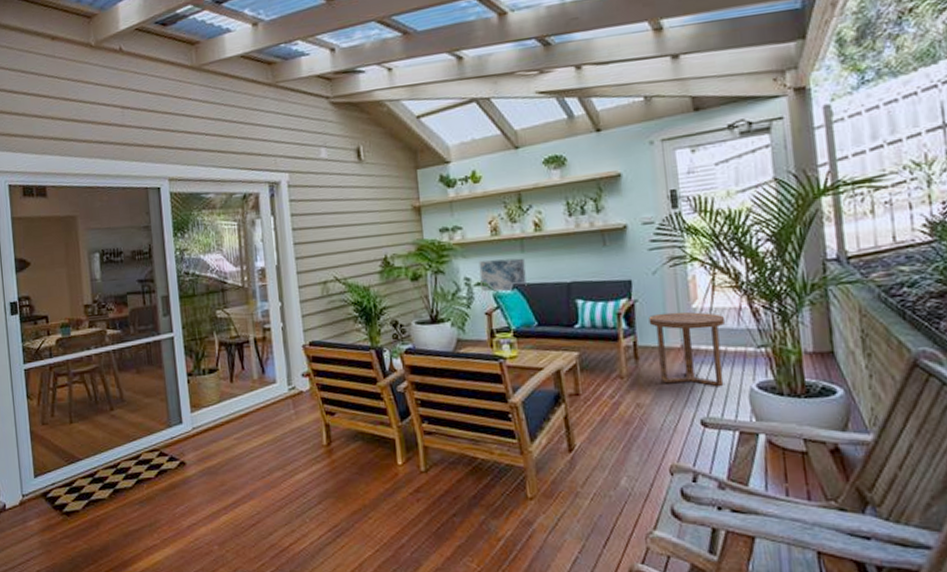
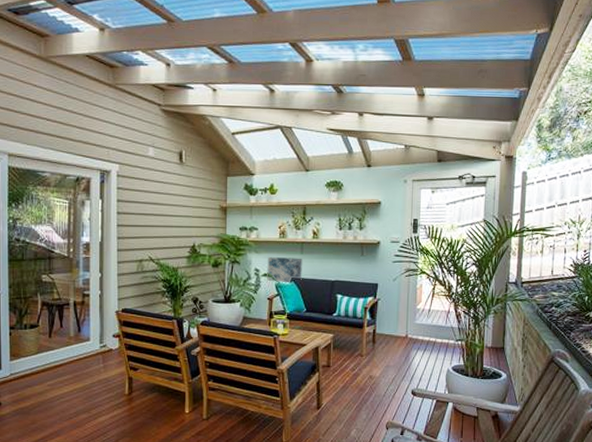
side table: present [648,311,726,387] -> none [386,310,438,367]

